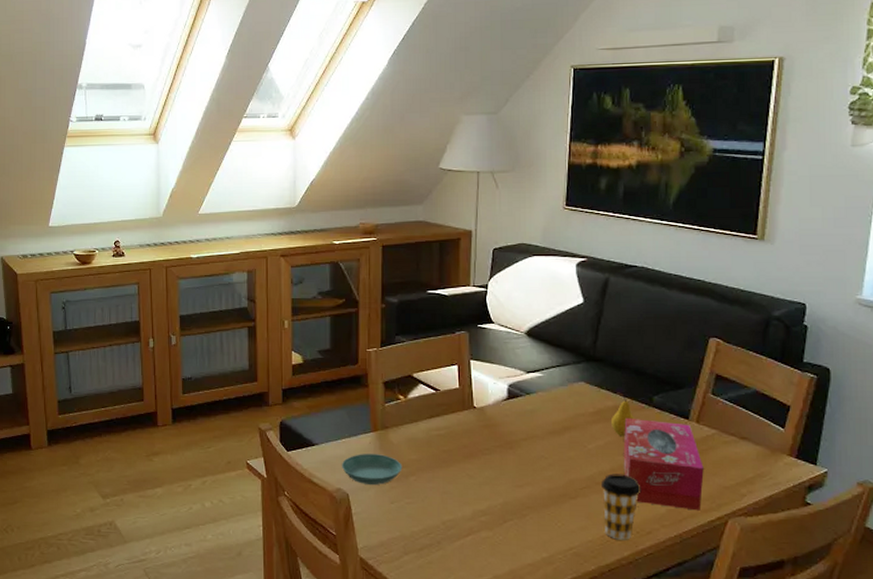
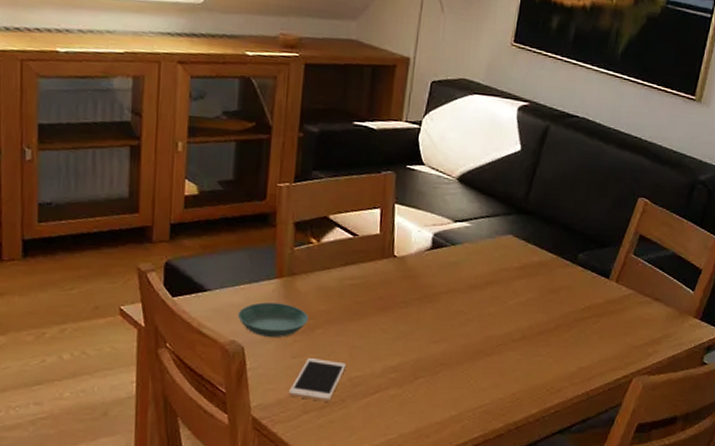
cell phone: none [389,503,439,544] -> present [288,358,346,402]
coffee cup: present [602,474,641,540] -> none [516,331,556,398]
fruit: present [610,392,635,437] -> none [534,248,558,294]
tissue box: present [623,417,704,511] -> none [541,274,617,369]

